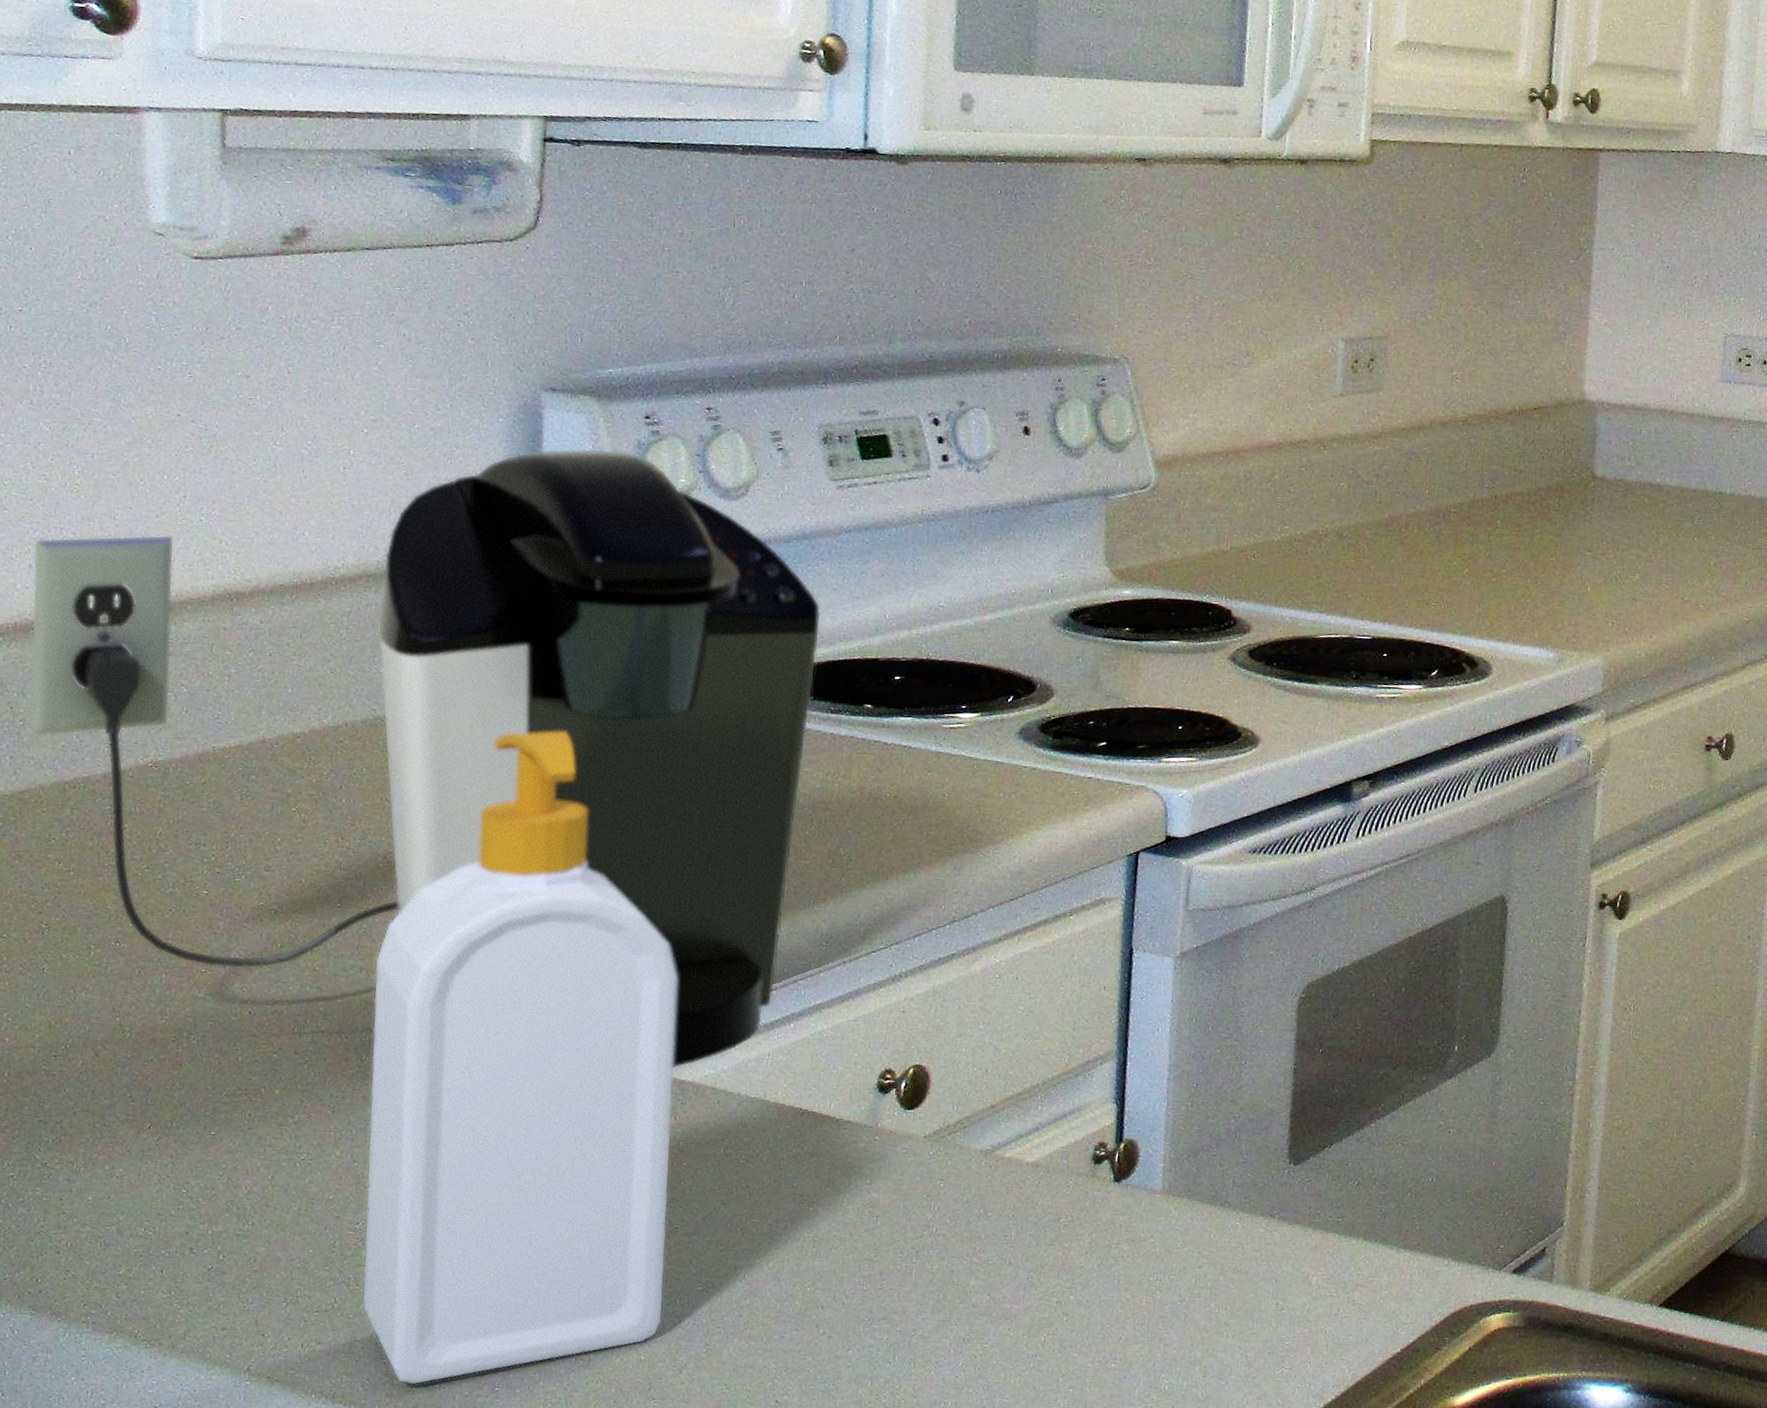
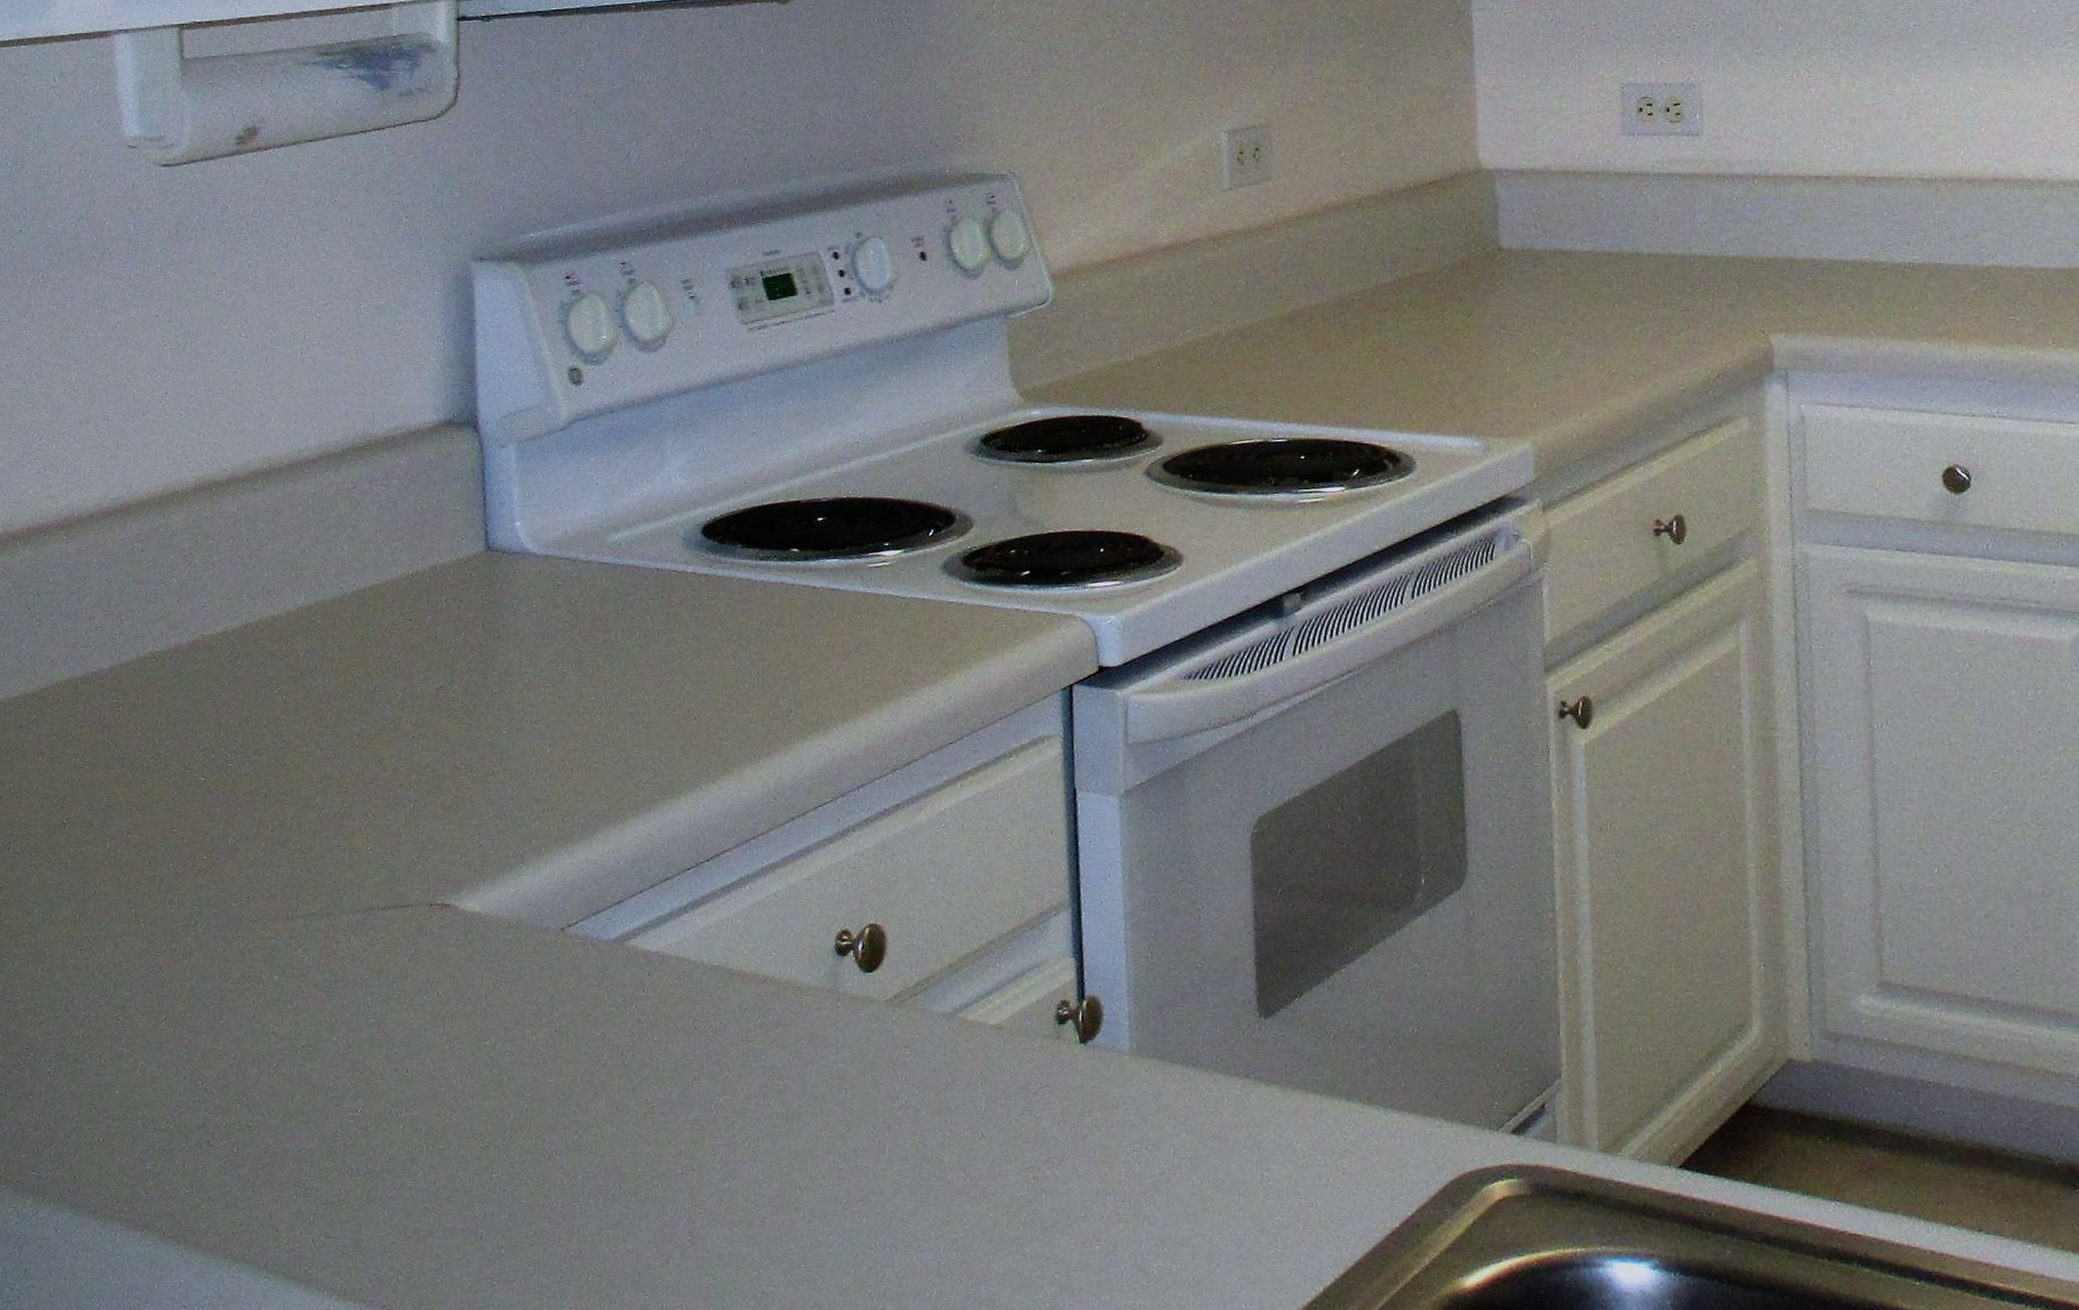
coffee maker: present [29,448,821,1068] -> none [41,312,744,937]
soap bottle: present [362,731,678,1385] -> none [357,597,647,1280]

